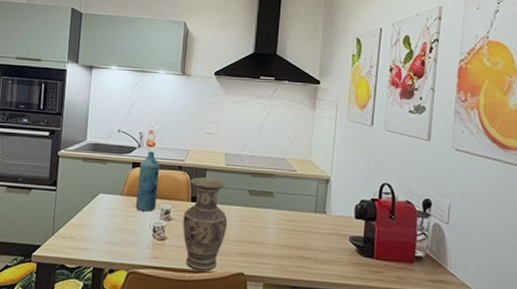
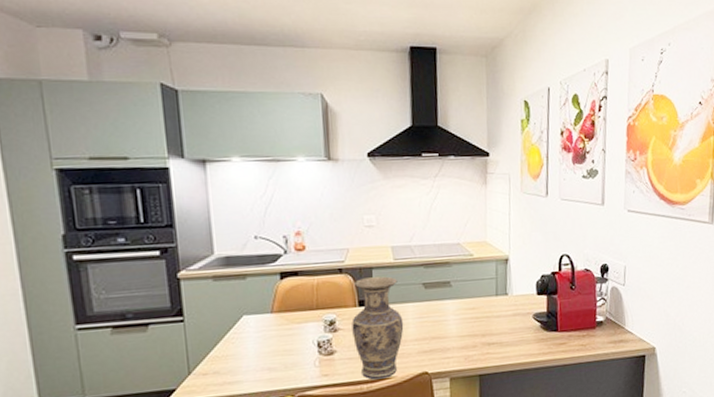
bottle: present [135,151,161,212] -> none [289,256,318,328]

